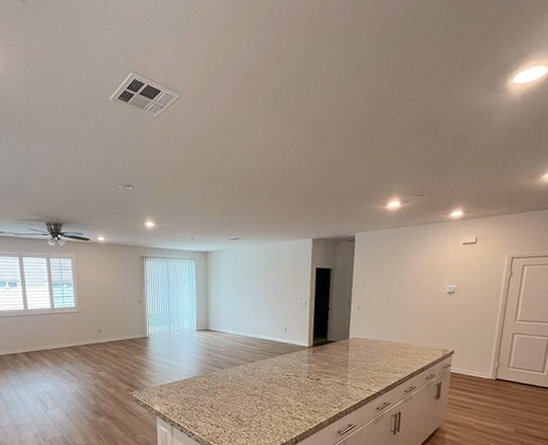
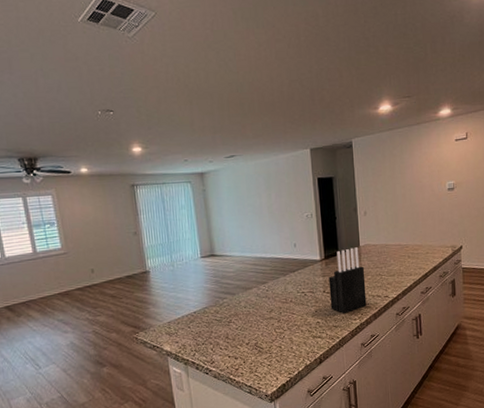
knife block: none [312,339,351,400] -> present [329,247,367,313]

